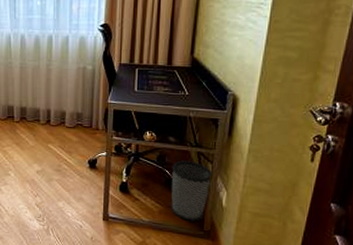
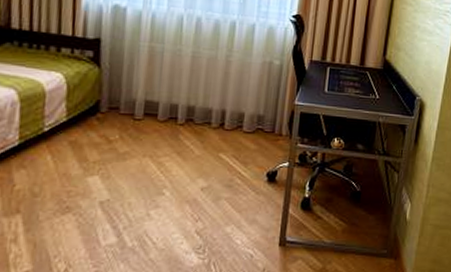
wastebasket: present [171,160,214,221] -> none [355,170,399,239]

